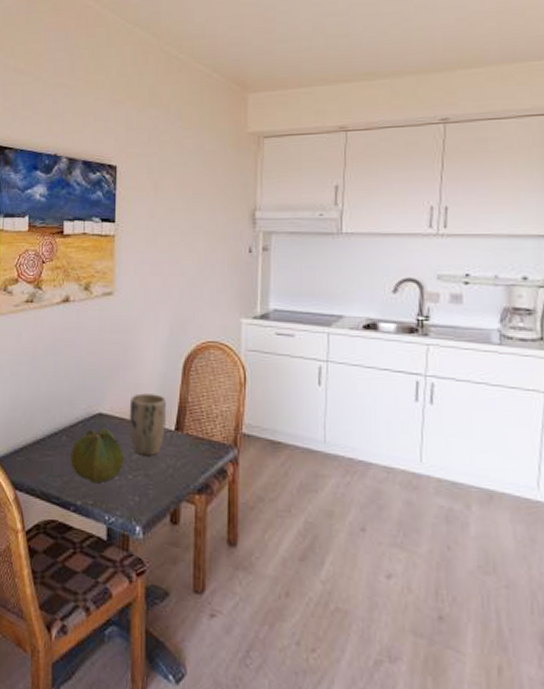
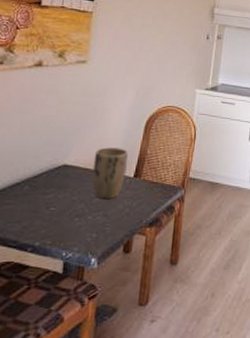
cabbage: present [70,427,124,484] -> none [31,177,85,226]

